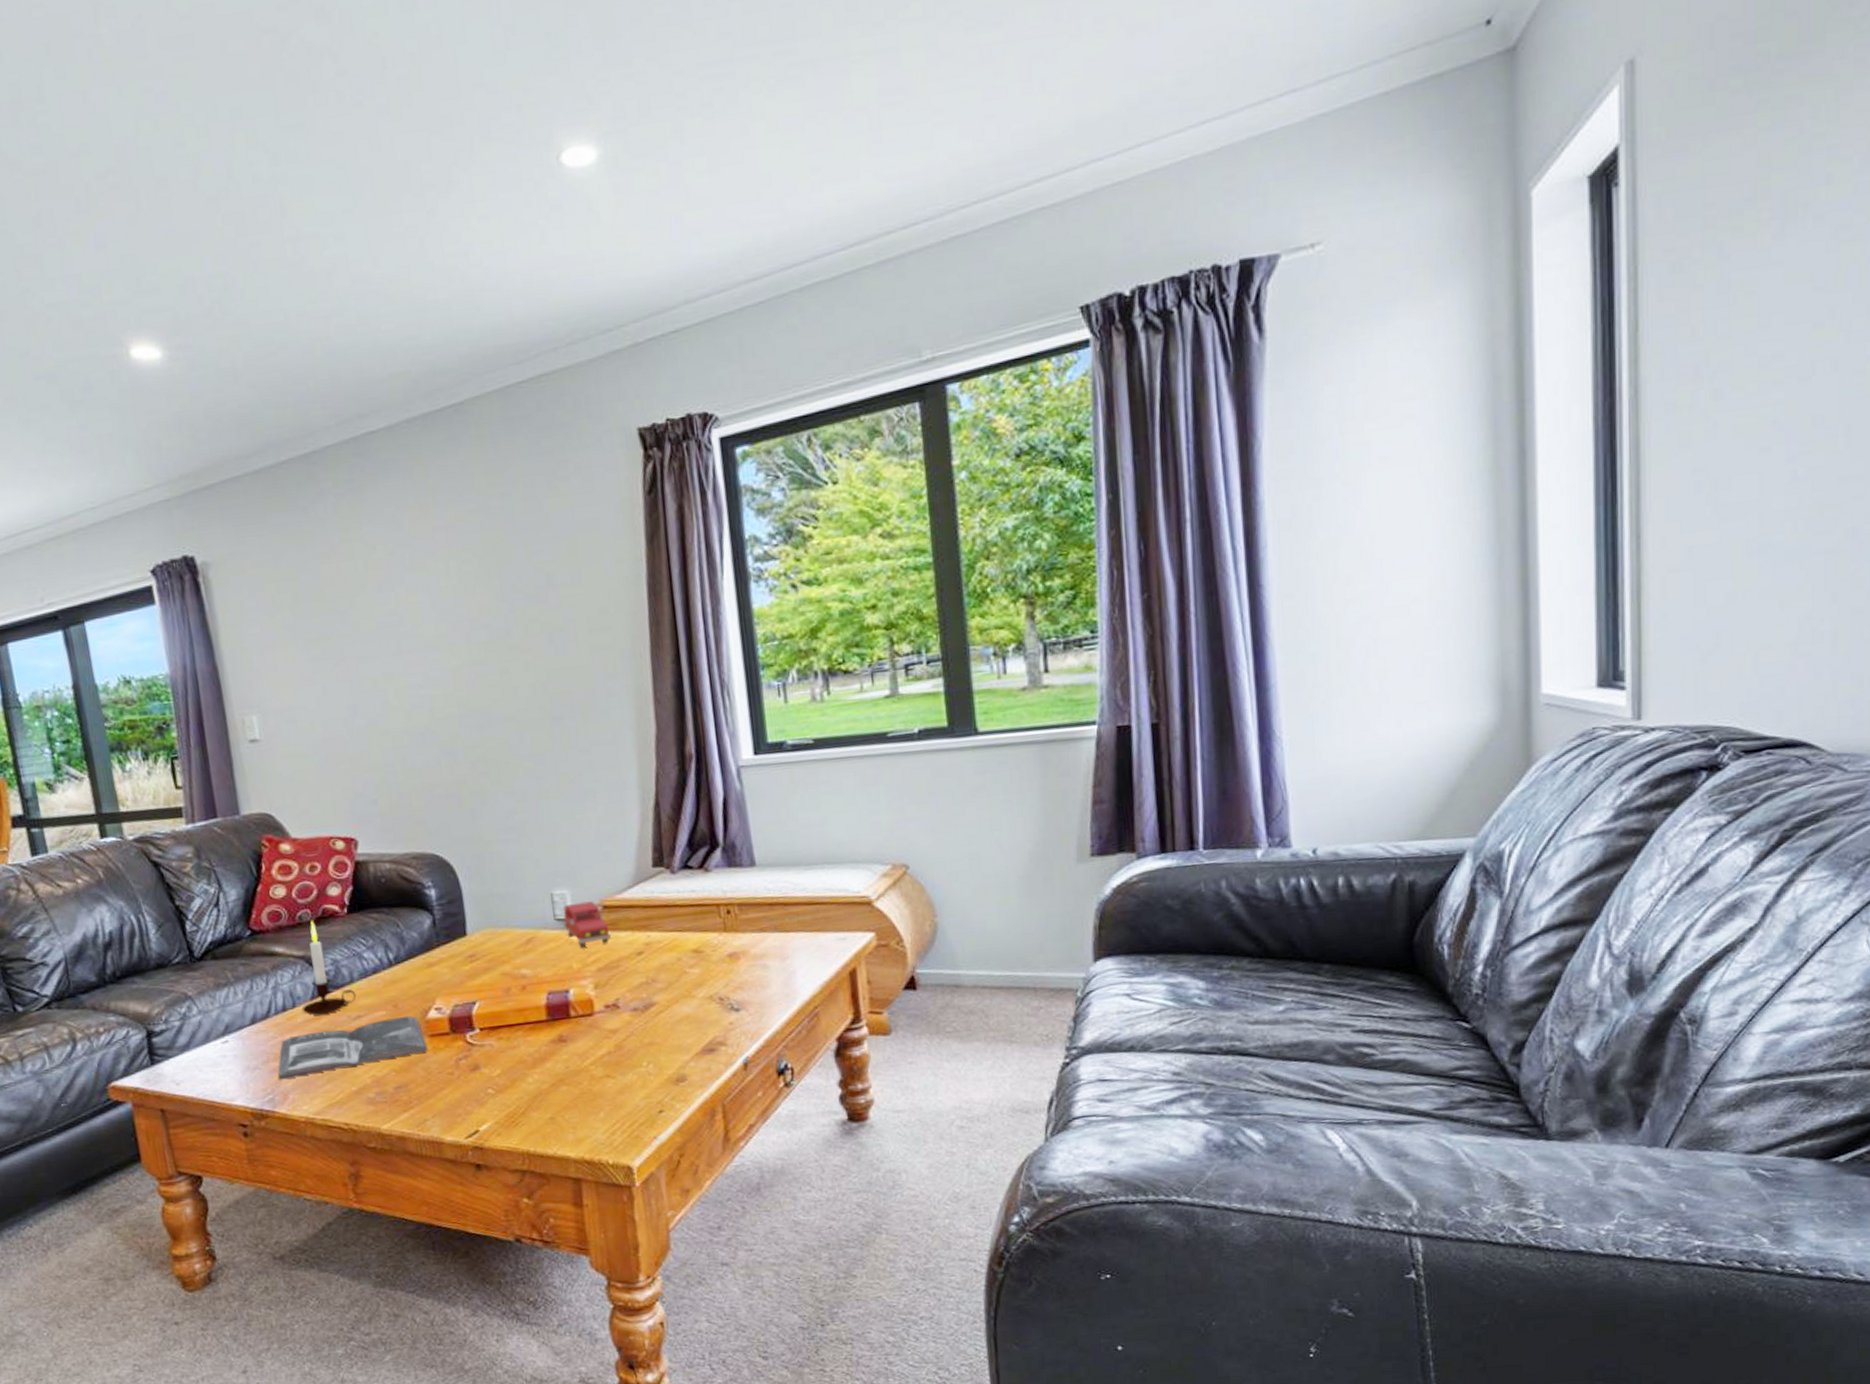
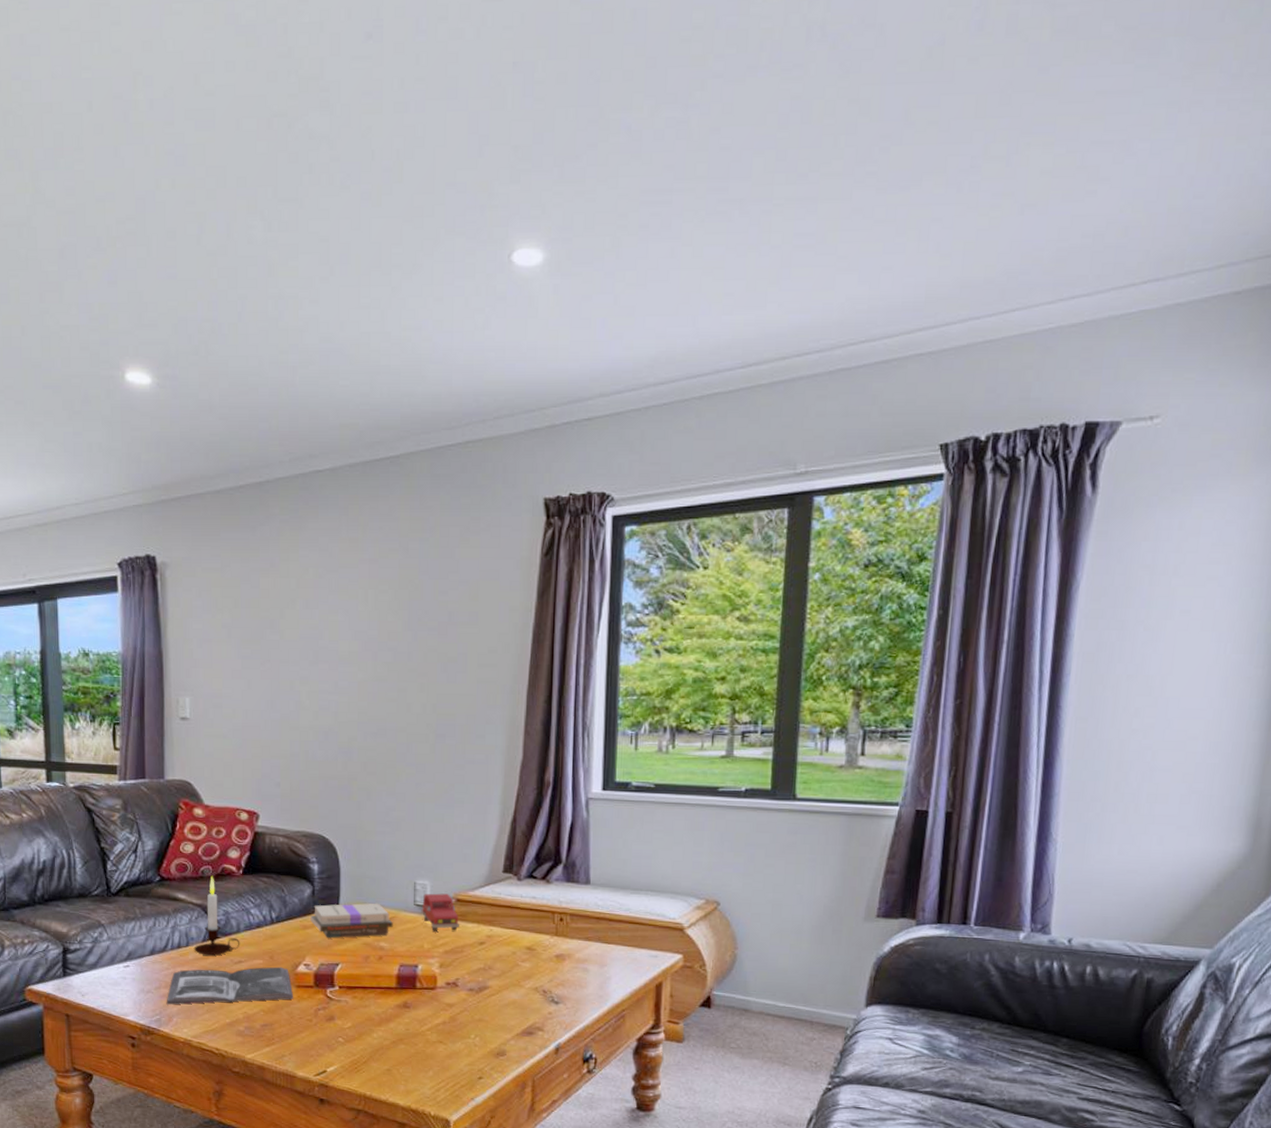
books: none [434,924,533,973] -> present [310,903,393,938]

